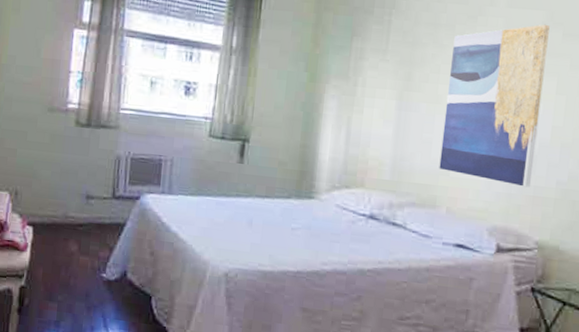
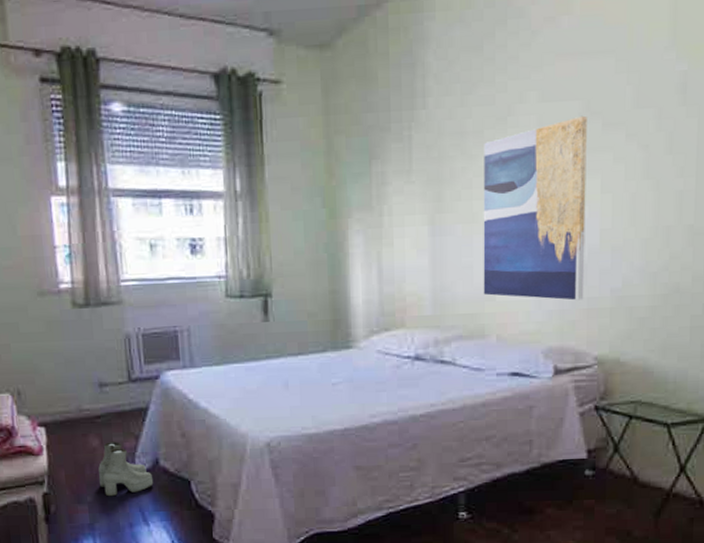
boots: none [71,249,119,300] -> present [98,441,154,497]

